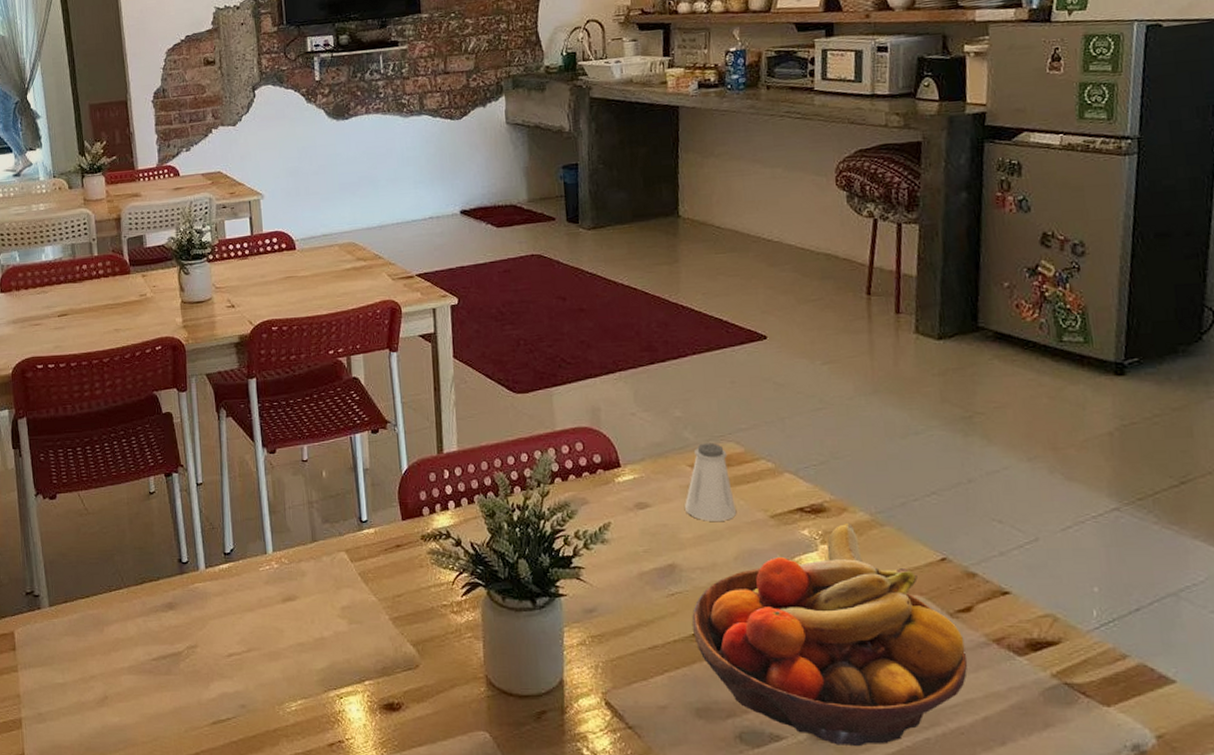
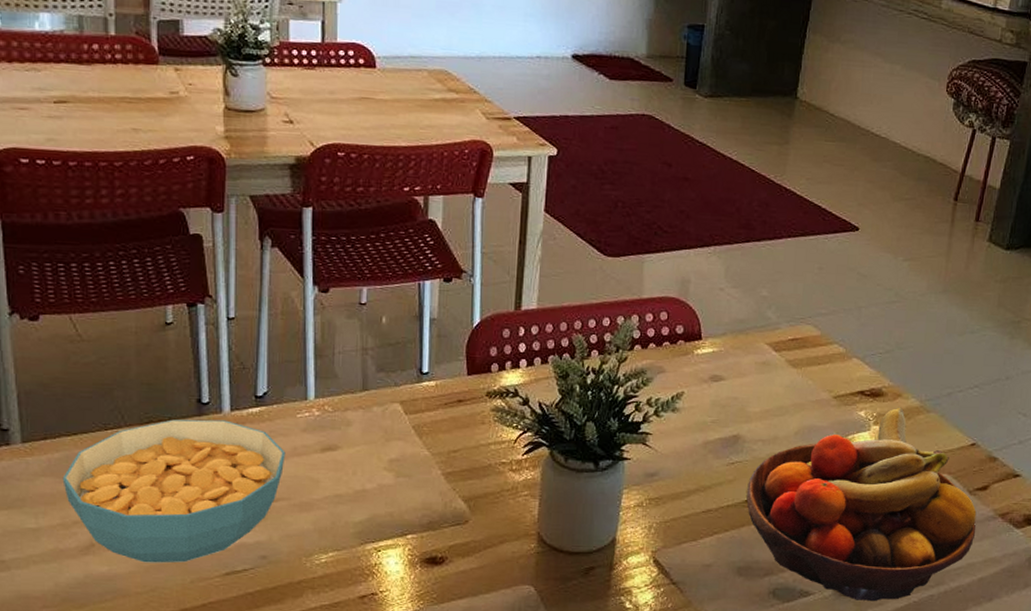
cereal bowl: none [80,577,253,714] -> present [62,419,286,563]
saltshaker: present [685,442,737,521] -> none [757,323,805,398]

